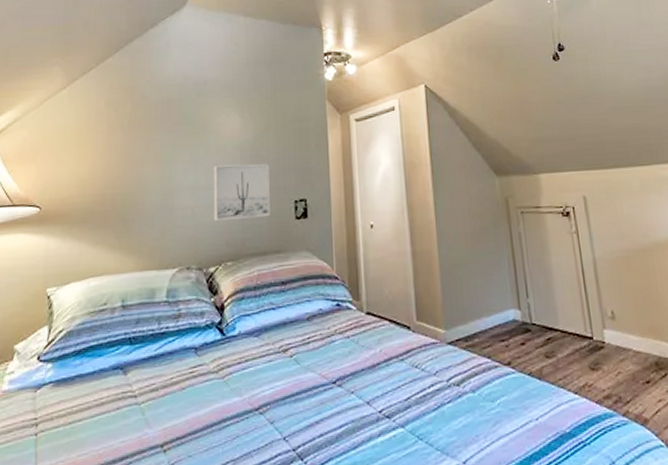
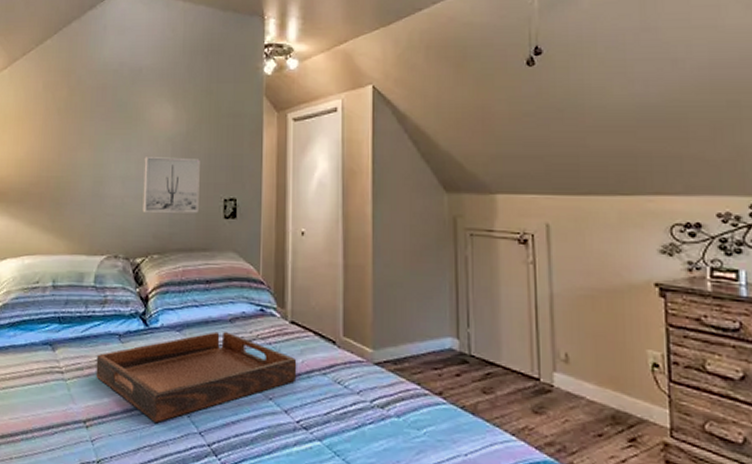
serving tray: none [172,331,376,434] -> present [96,331,297,422]

